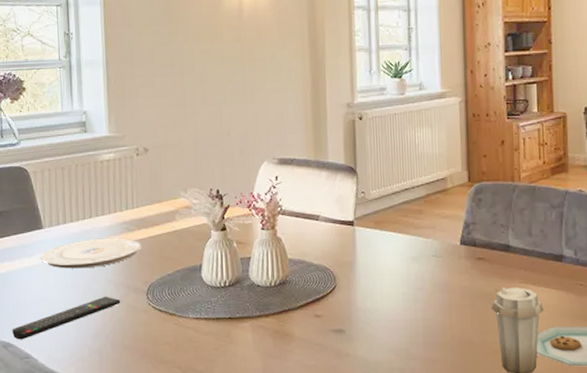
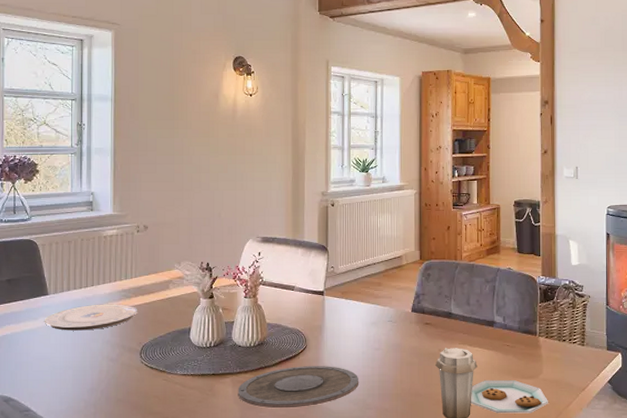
remote control: present [12,296,121,340] -> none [14,355,116,395]
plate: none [258,309,400,358] -> present [238,366,359,409]

